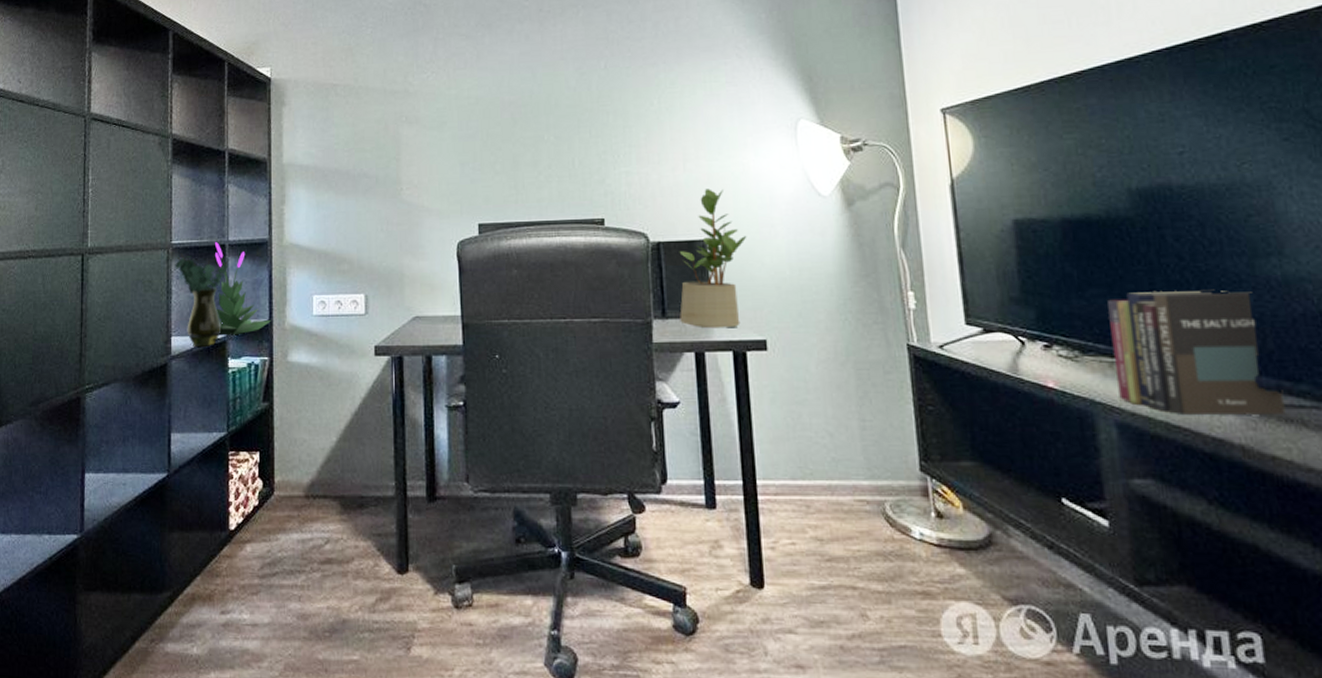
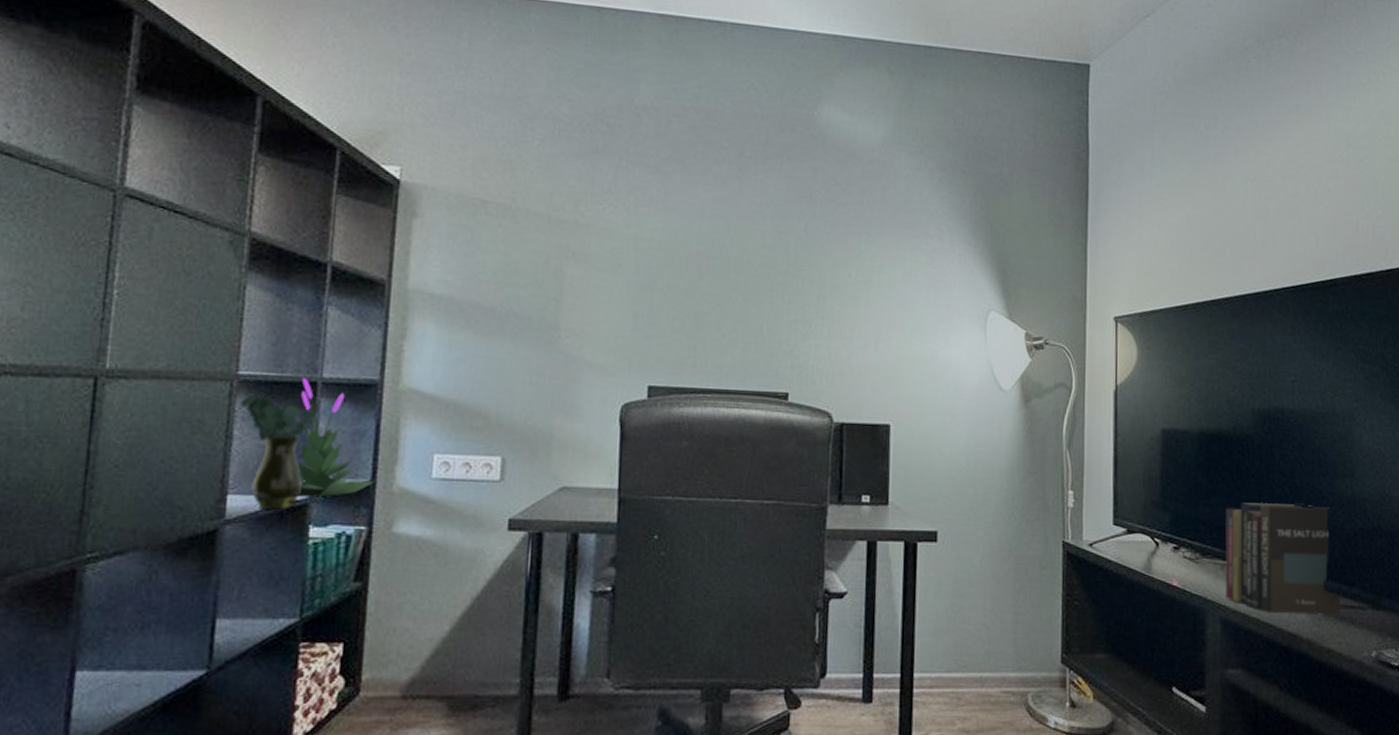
potted plant: present [679,189,747,329] -> none [856,372,930,518]

